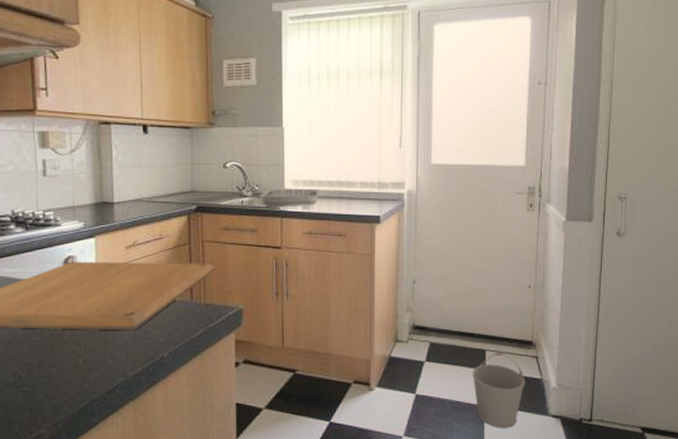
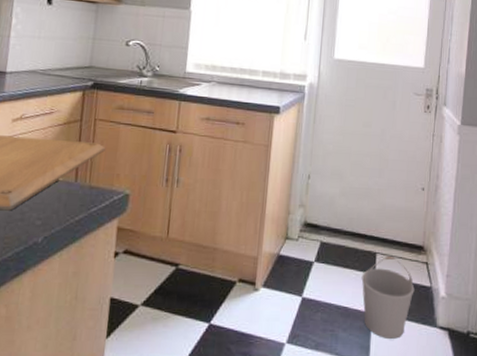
dish rack: present [259,189,321,209] -> none [159,71,222,95]

